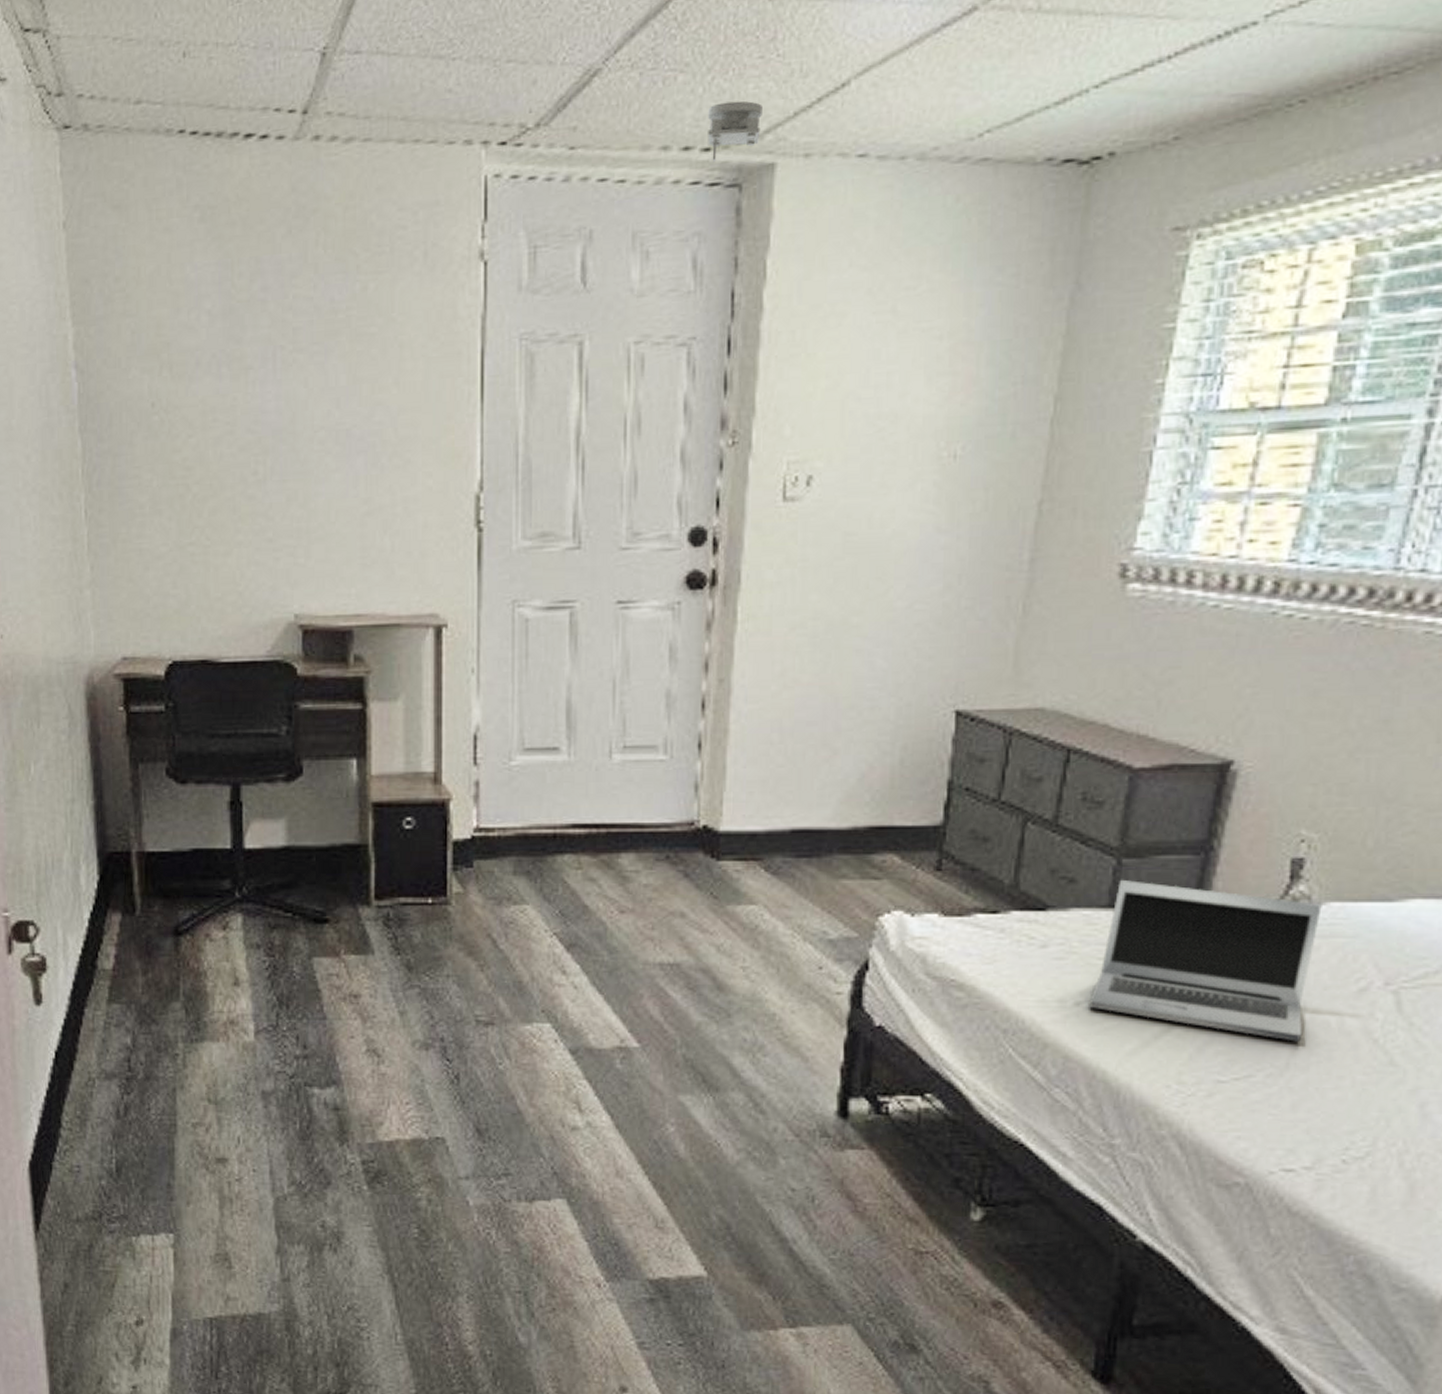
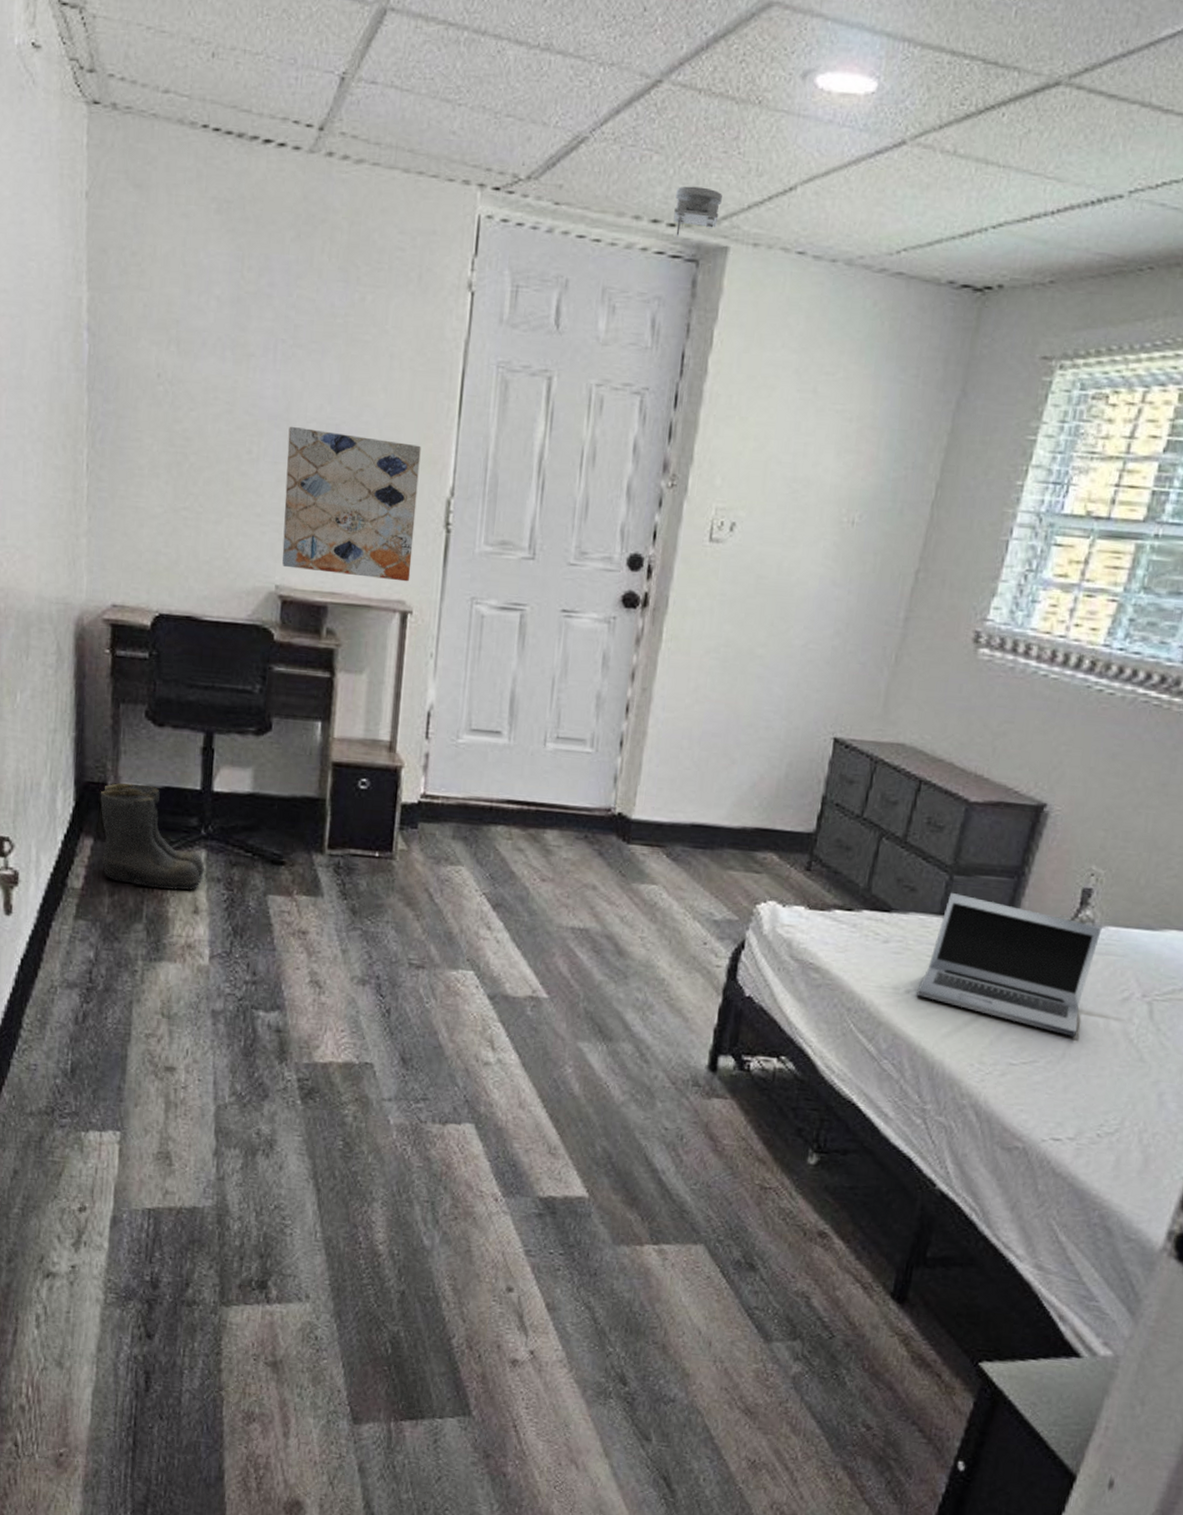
boots: none [124,849,243,961] -> present [100,783,205,890]
wall art: none [295,438,442,594] -> present [282,426,421,582]

